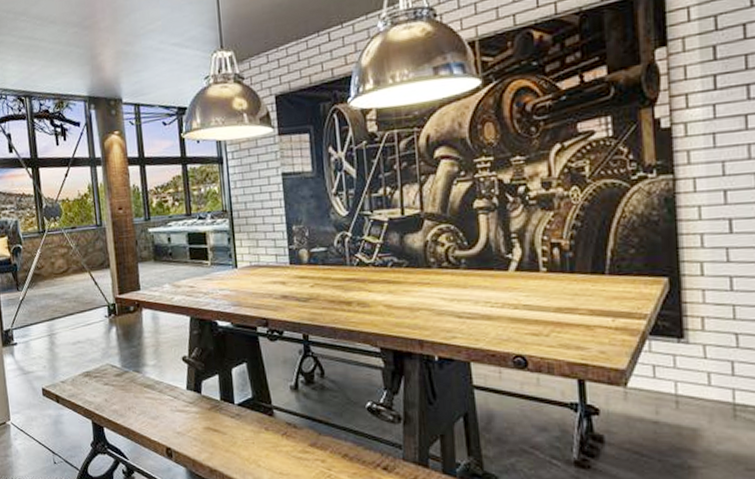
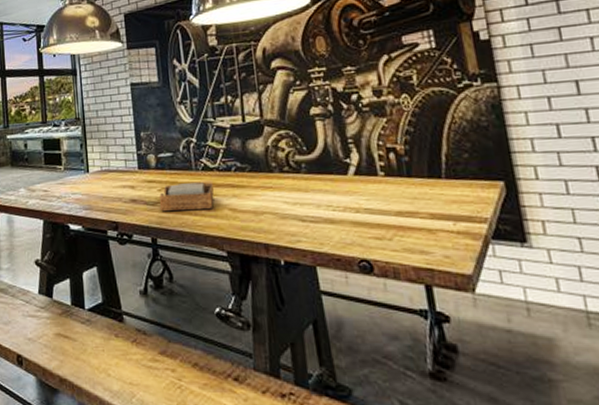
napkin holder: none [311,278,369,308] -> present [159,182,214,212]

